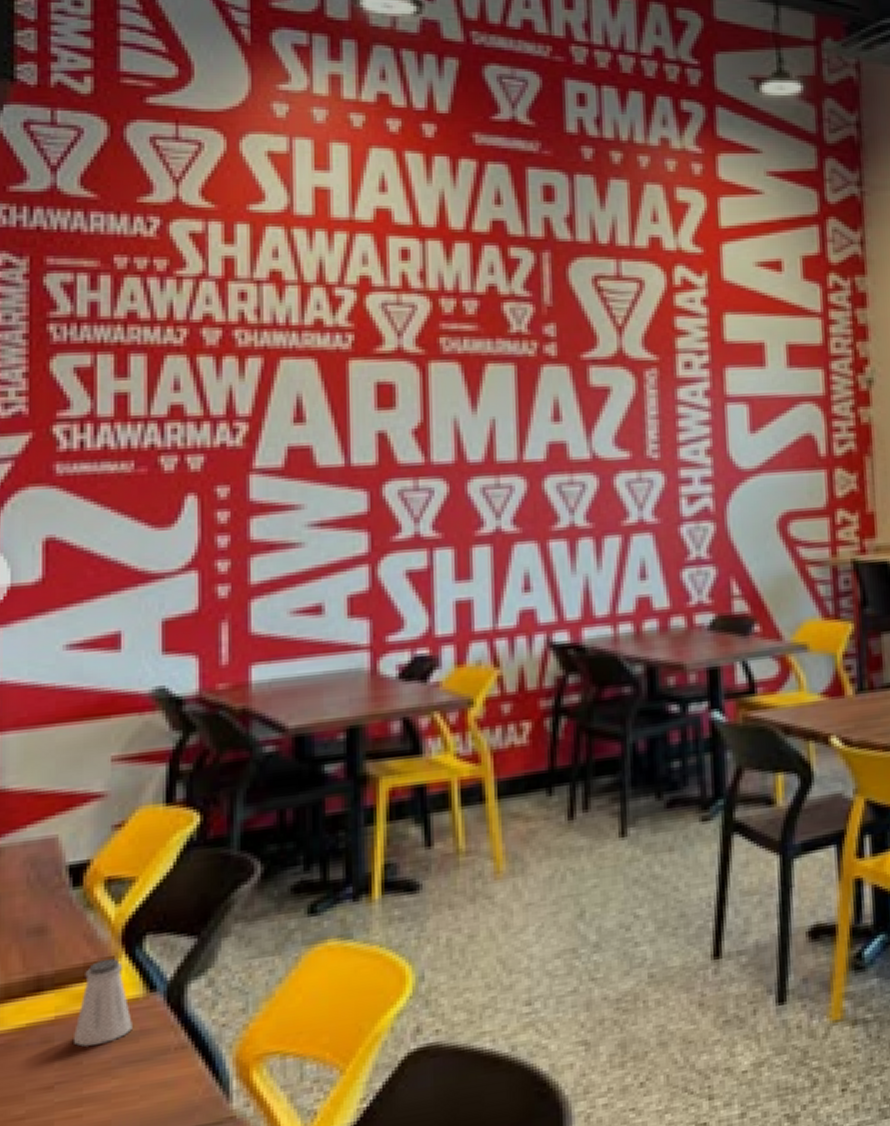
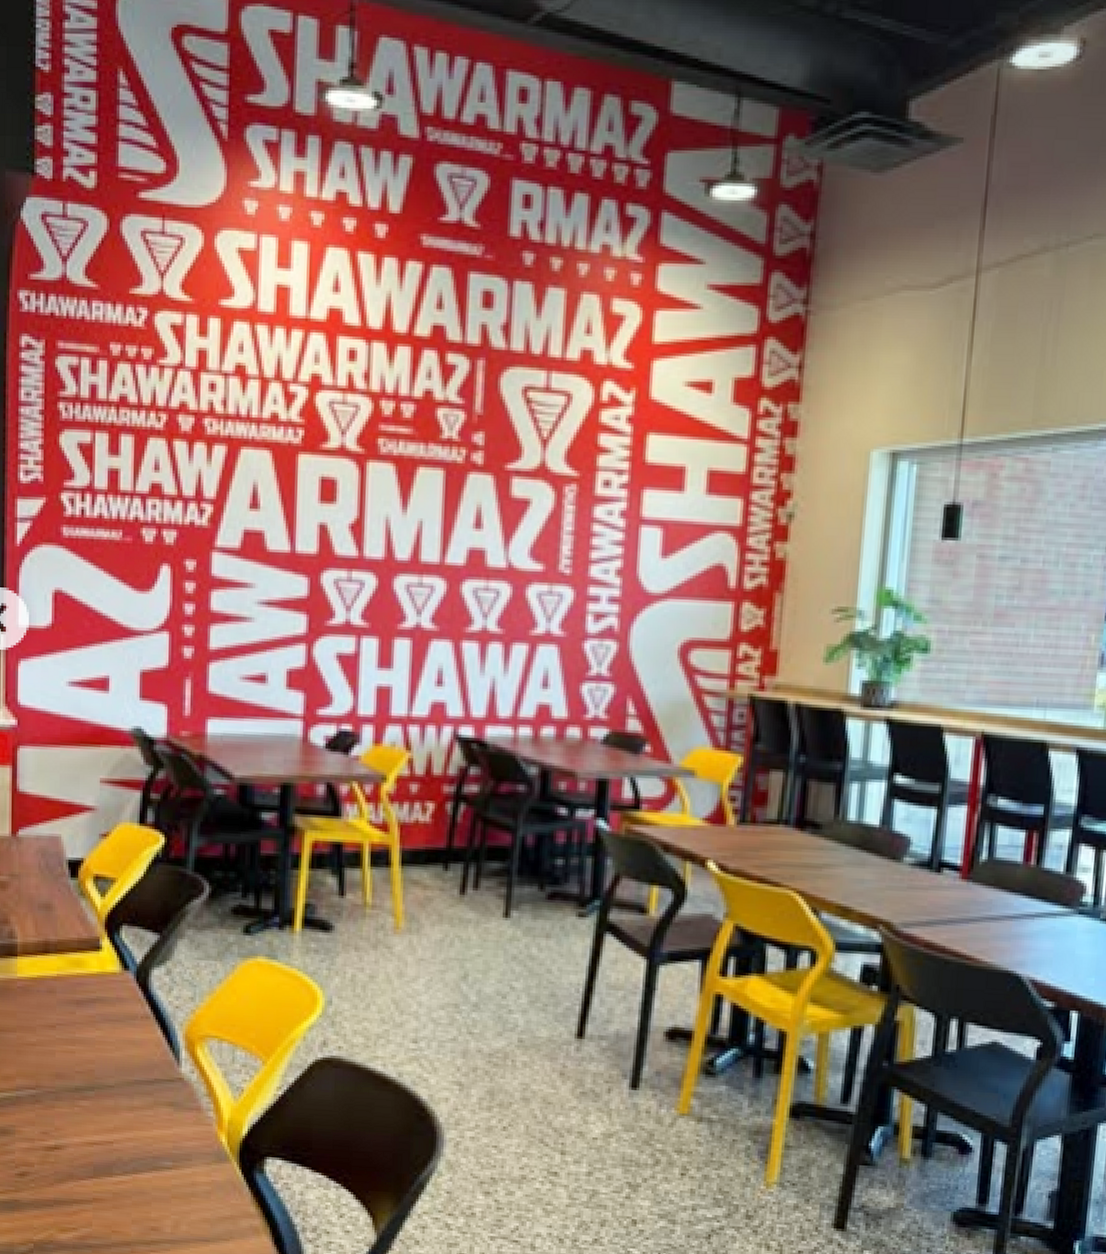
saltshaker: present [74,959,132,1047] -> none [70,938,111,1002]

